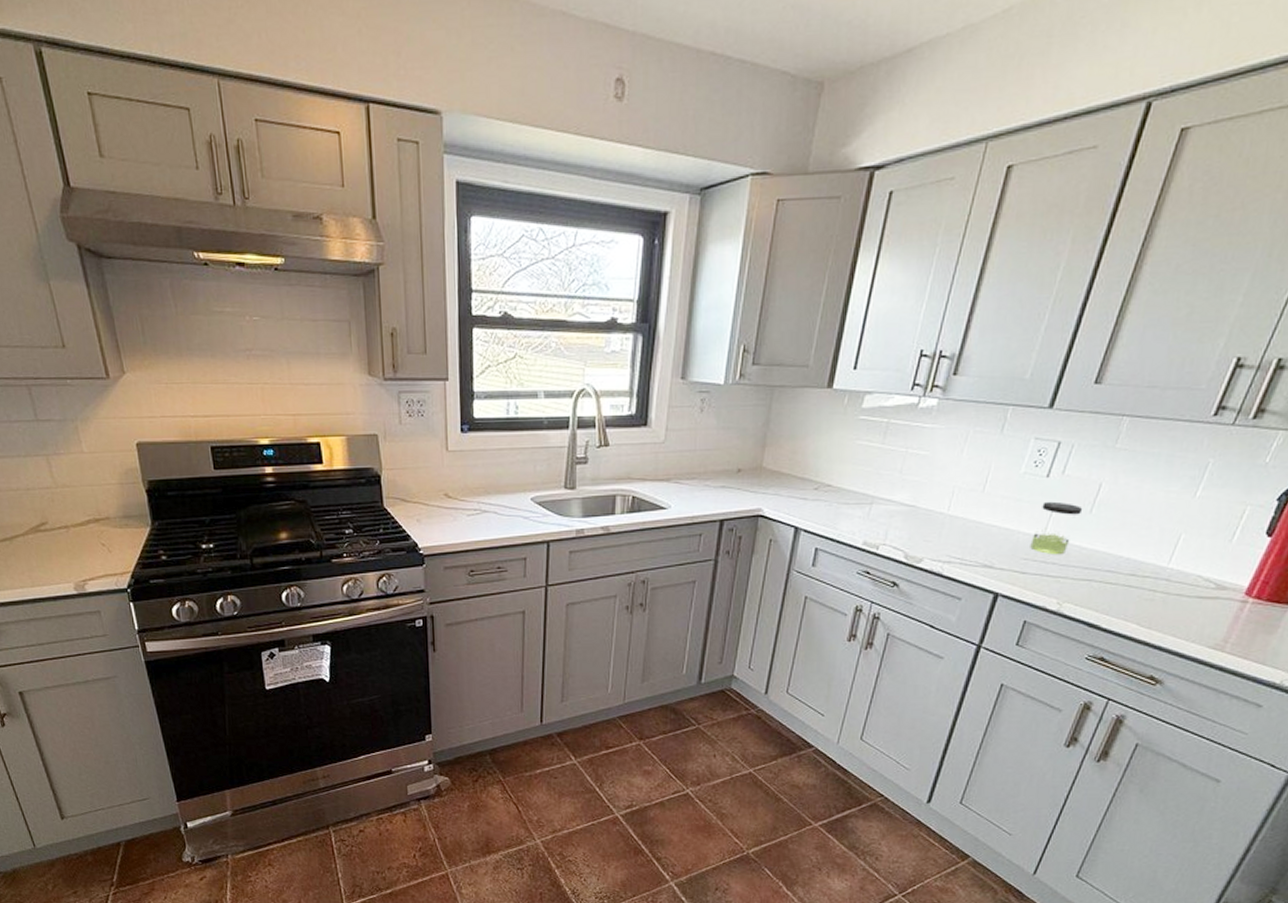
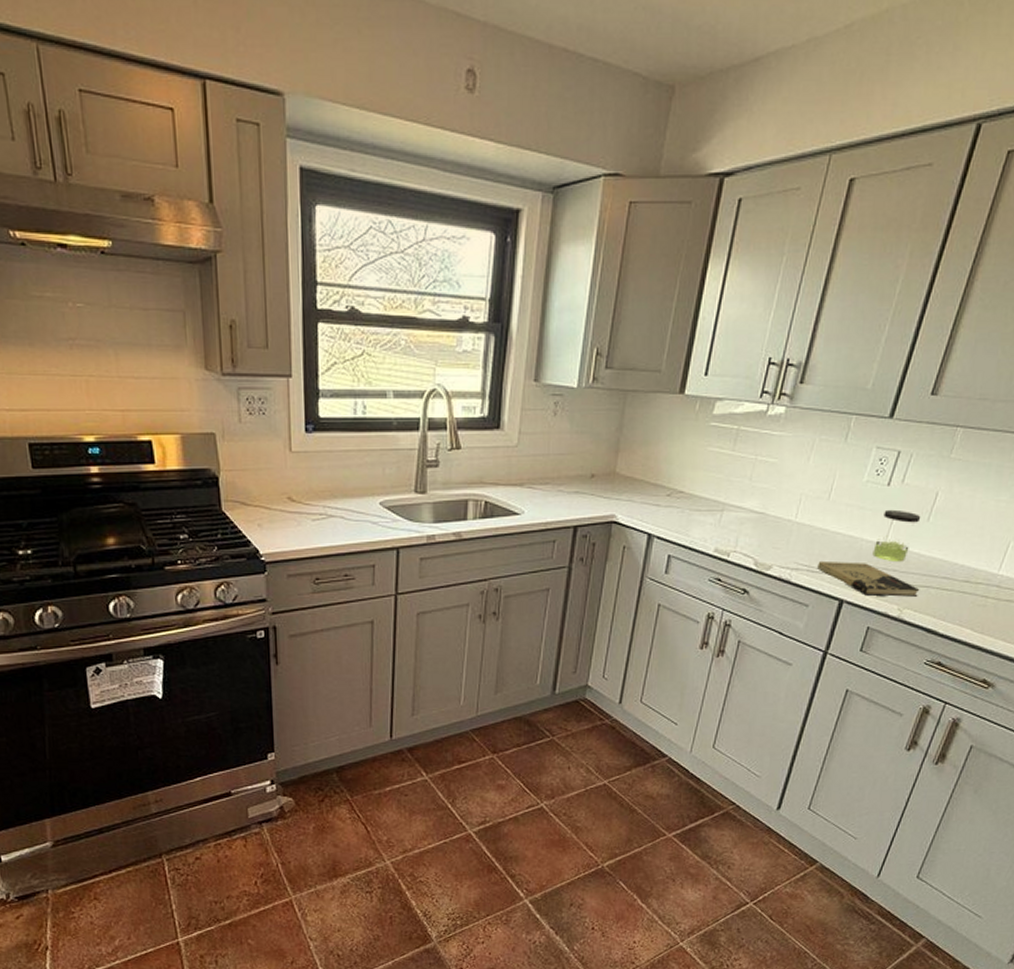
book: none [971,553,1081,592] -> present [817,560,920,598]

